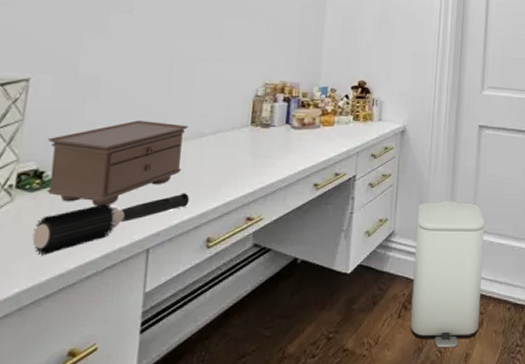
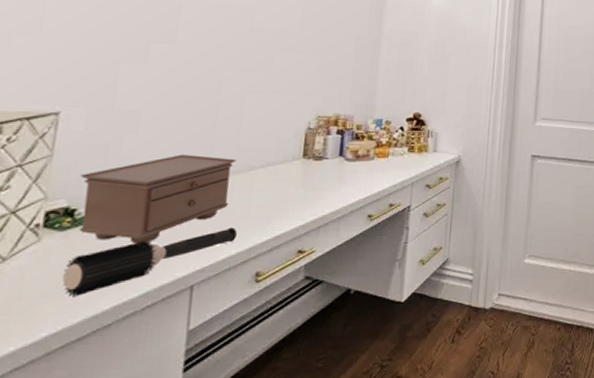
pedal bin: present [410,201,485,348] -> none [463,228,537,370]

